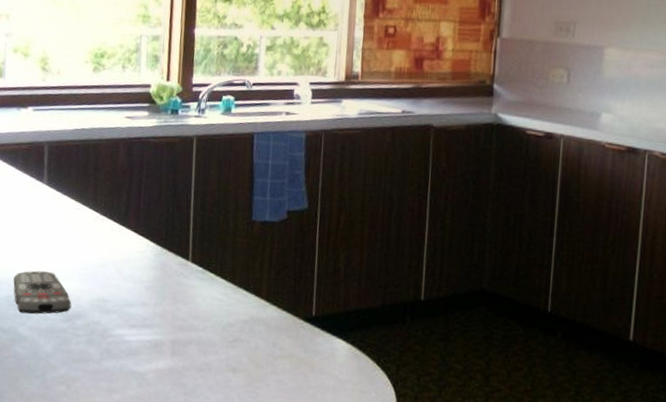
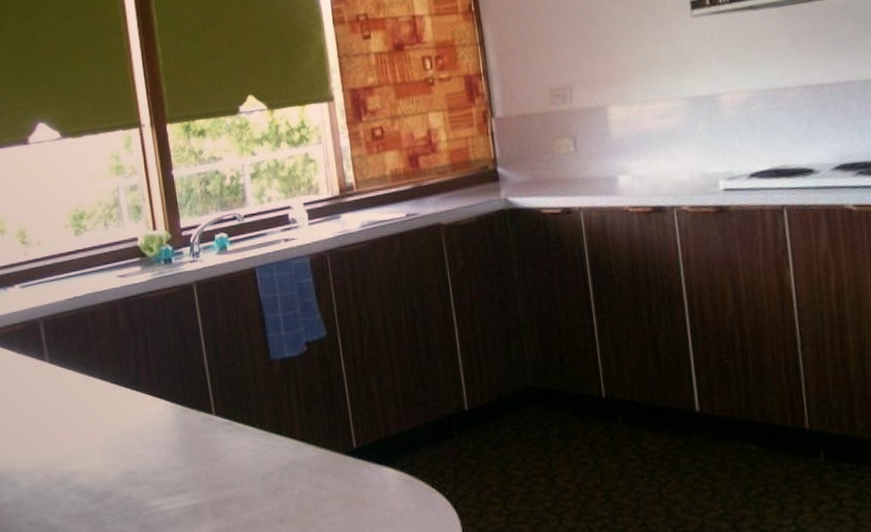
remote control: present [13,270,72,314] -> none [33,453,99,502]

